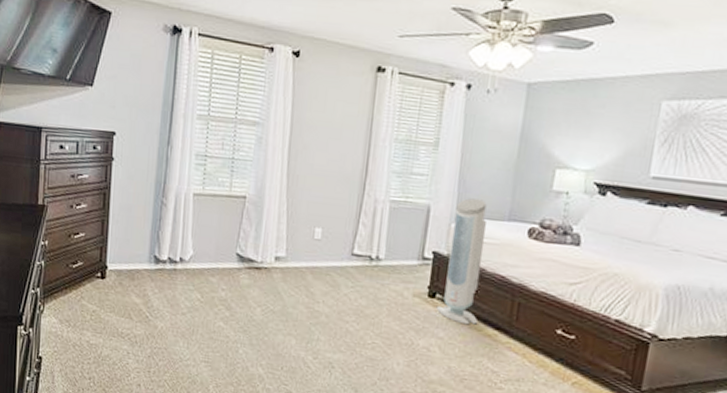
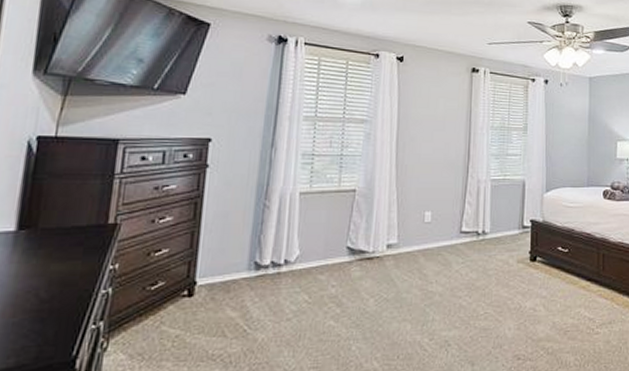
air purifier: present [436,198,487,325] -> none [538,171,574,281]

